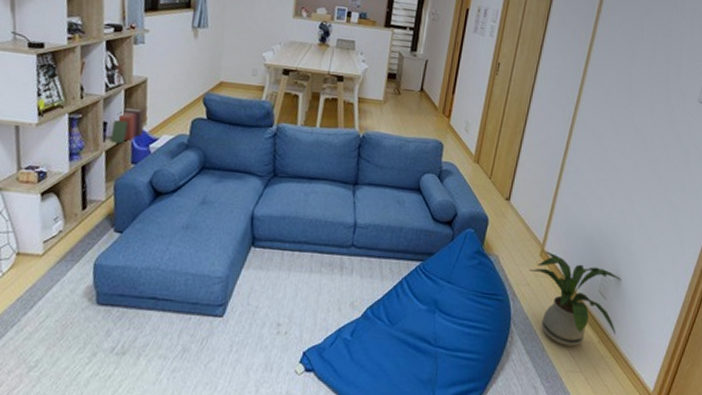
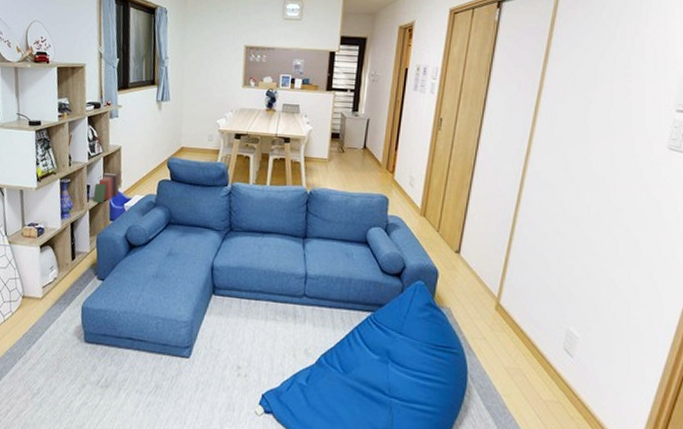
house plant: present [530,251,621,347] -> none [485,305,589,406]

